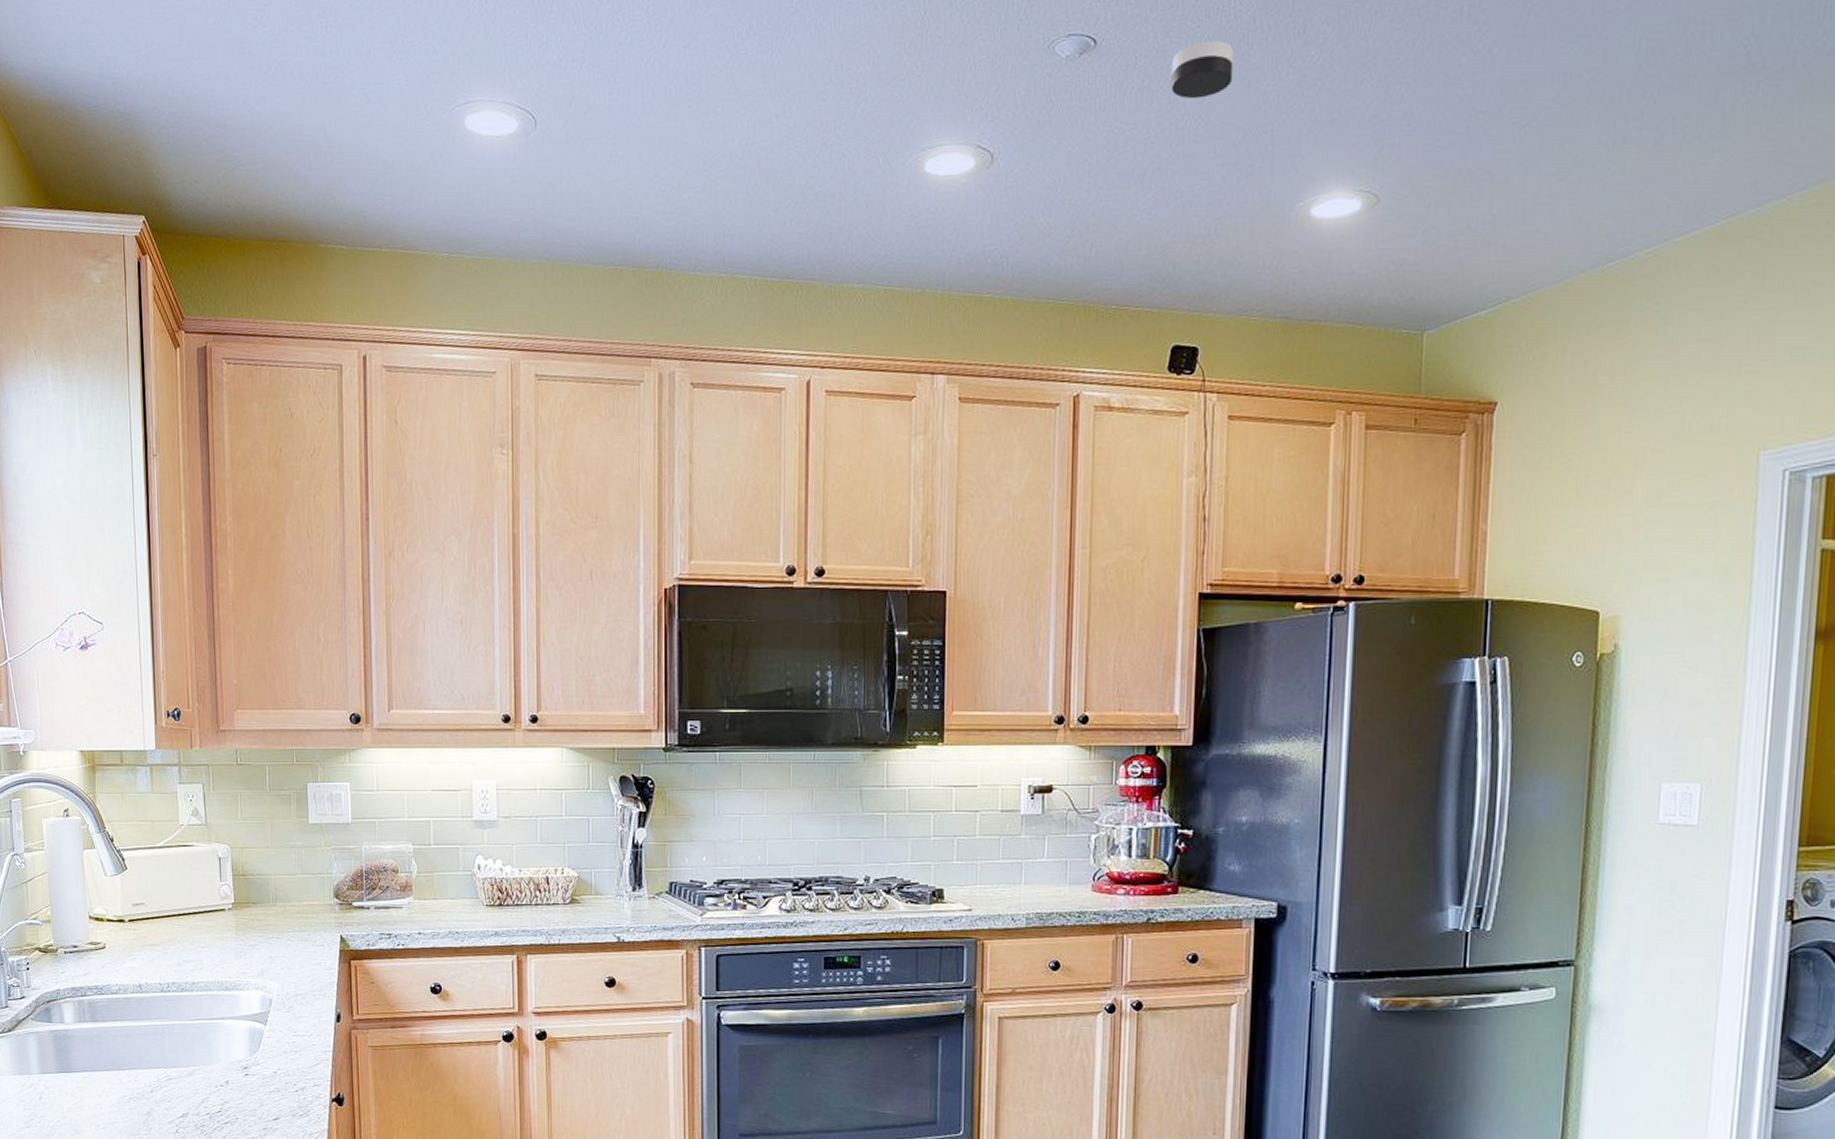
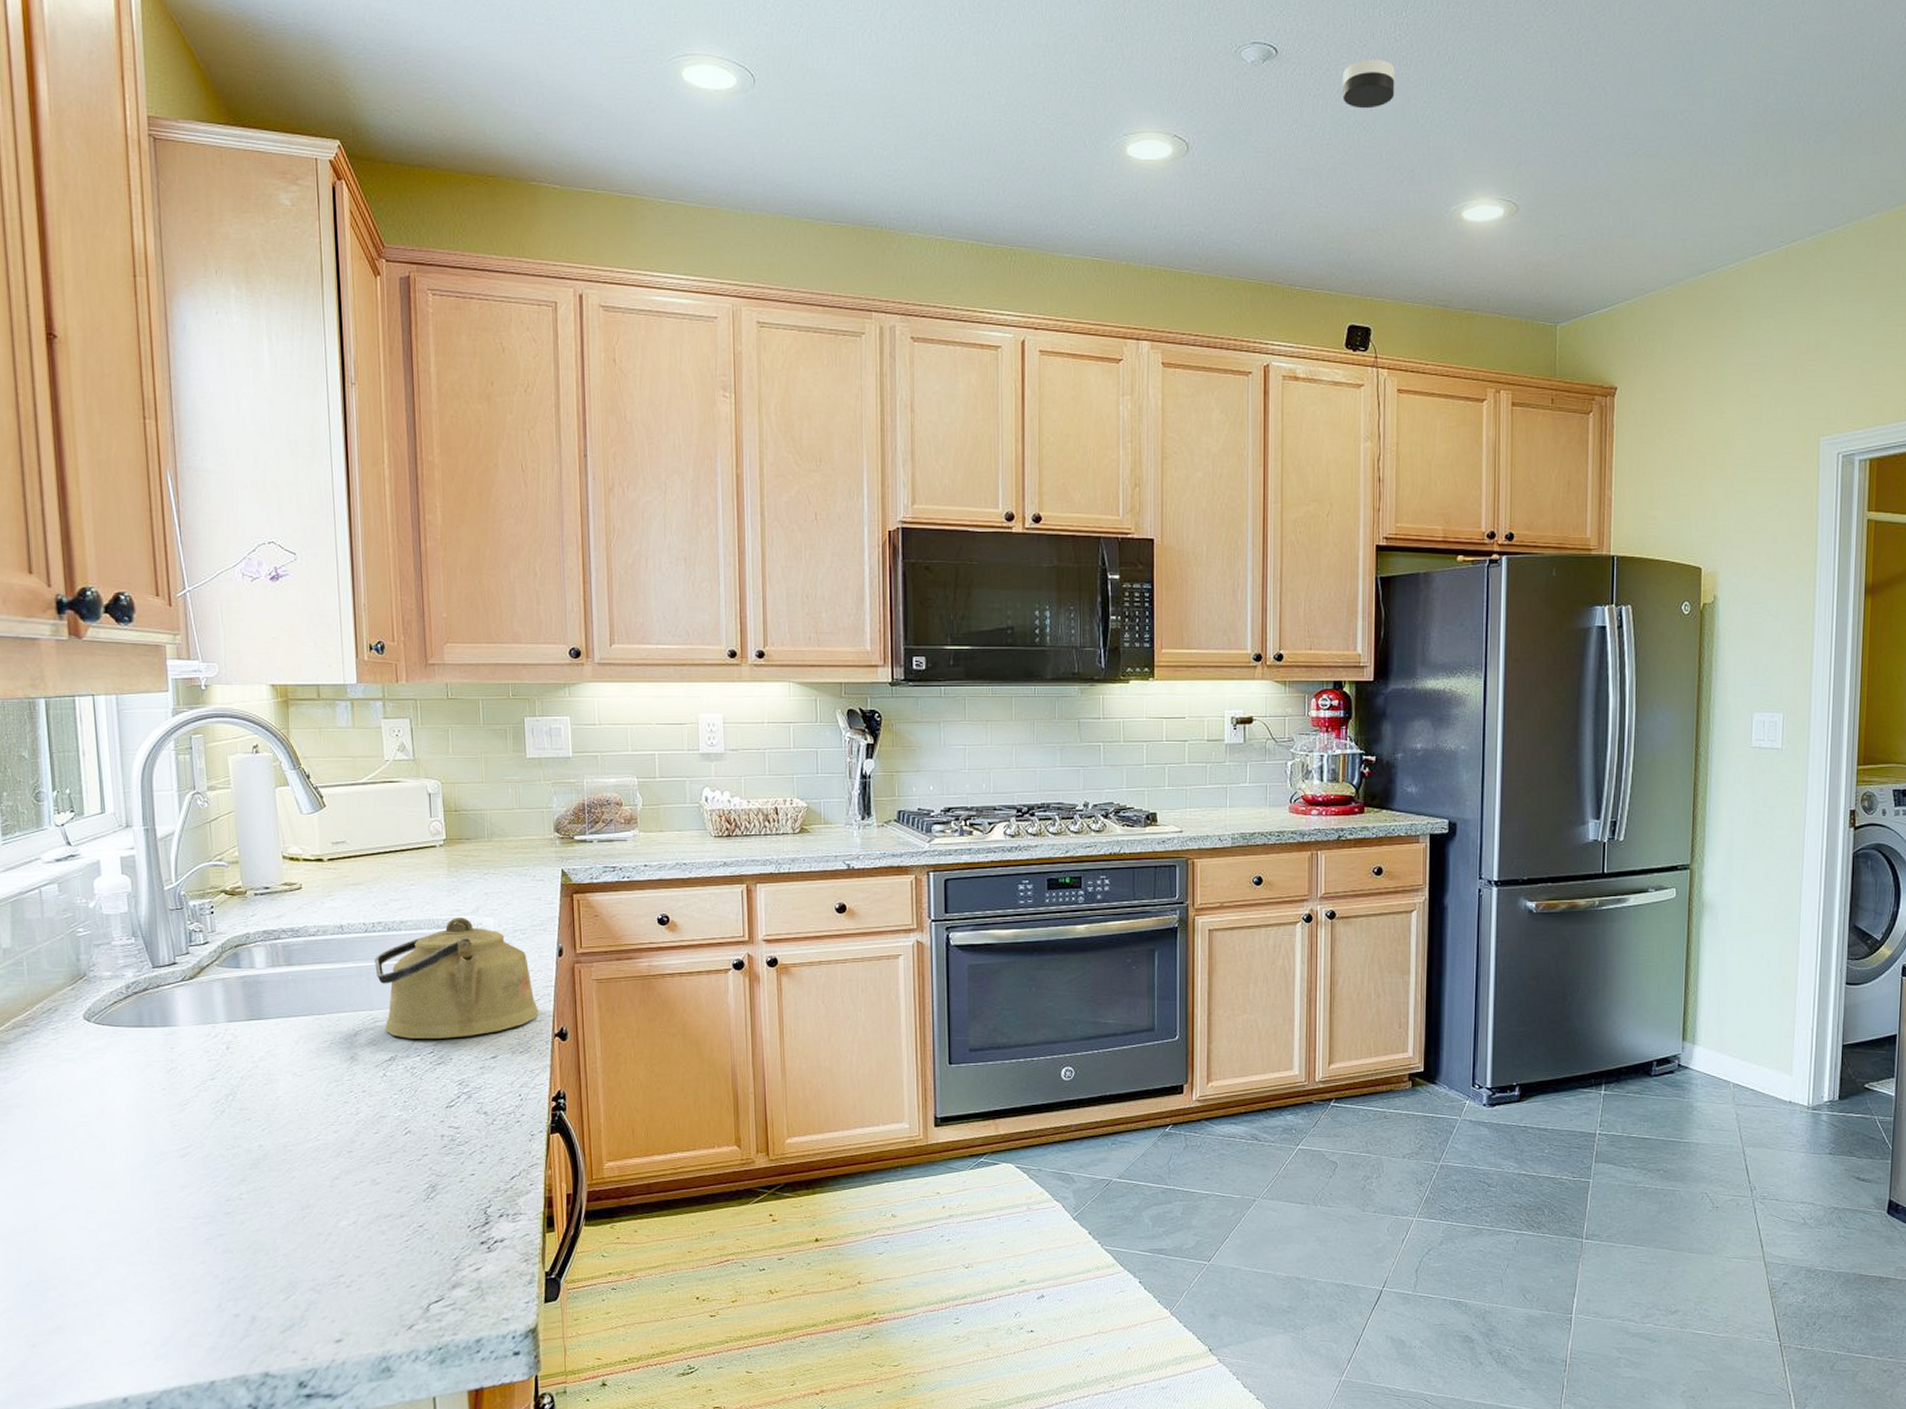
kettle: none [169,980,318,1099] -> present [374,918,539,1039]

